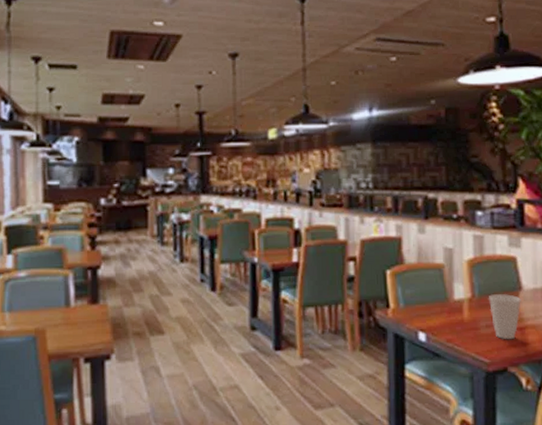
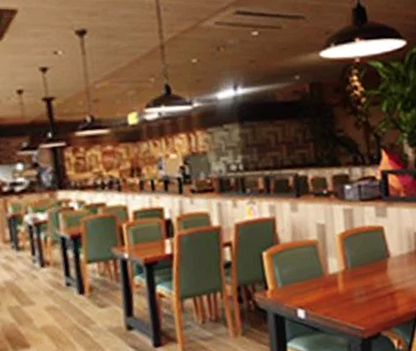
cup: present [488,294,521,340] -> none [360,262,390,307]

